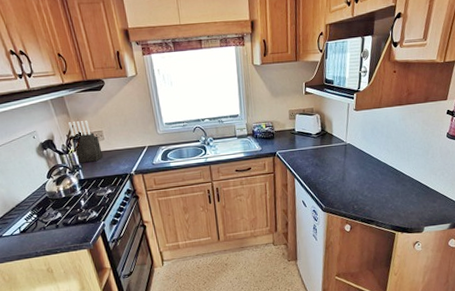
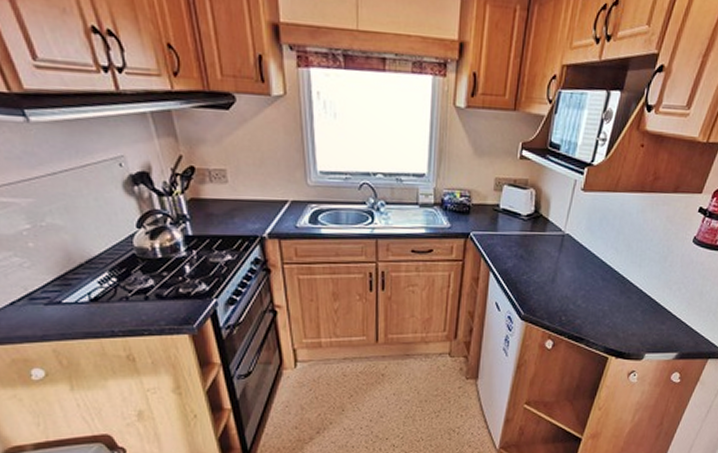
knife block: present [68,121,103,163] -> none [174,150,223,213]

